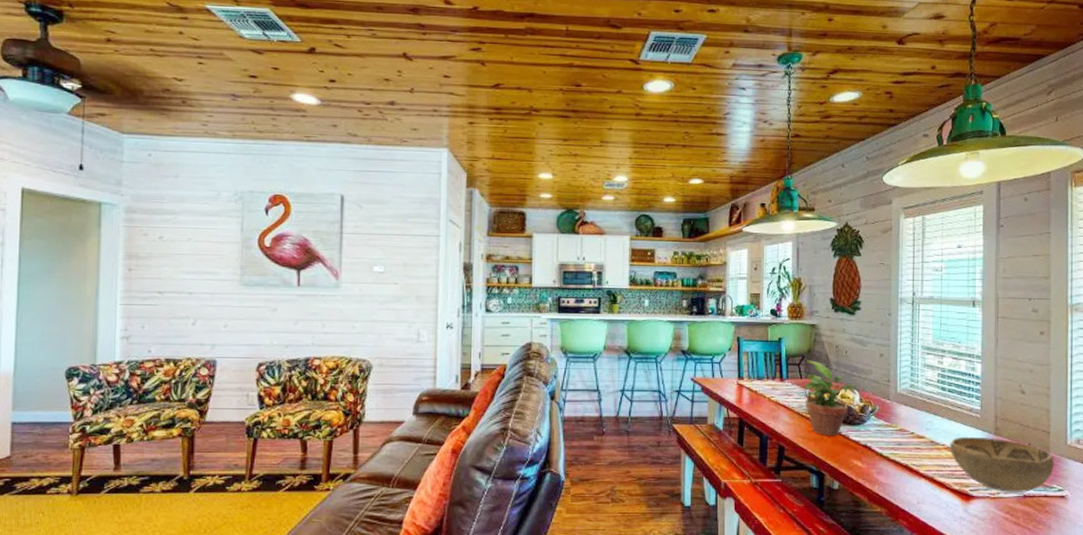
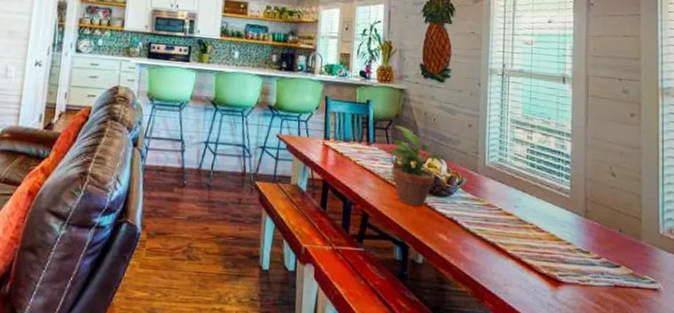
decorative bowl: present [950,436,1055,492] -> none [538,217,647,282]

